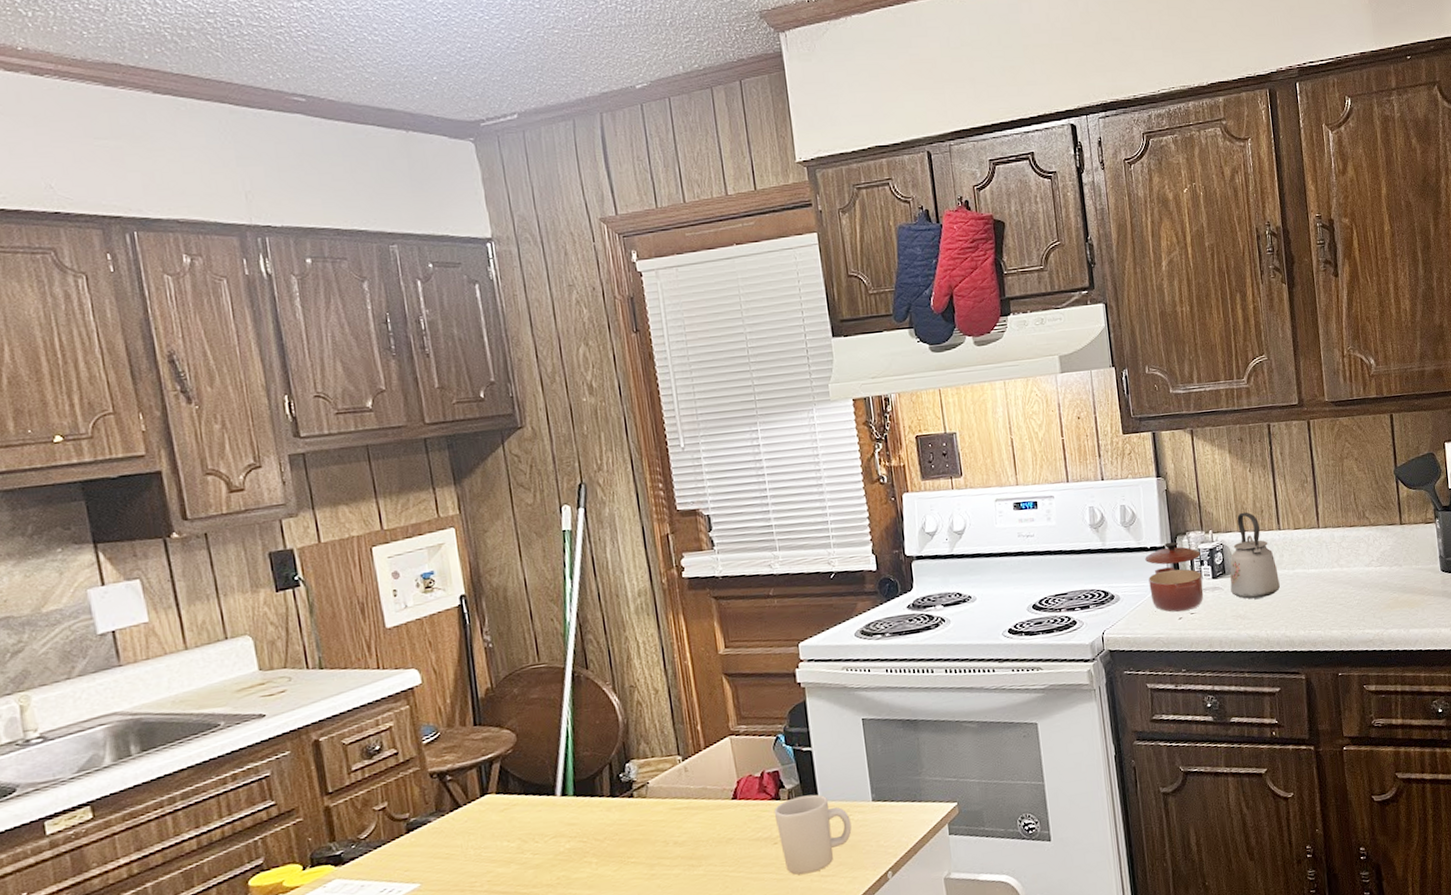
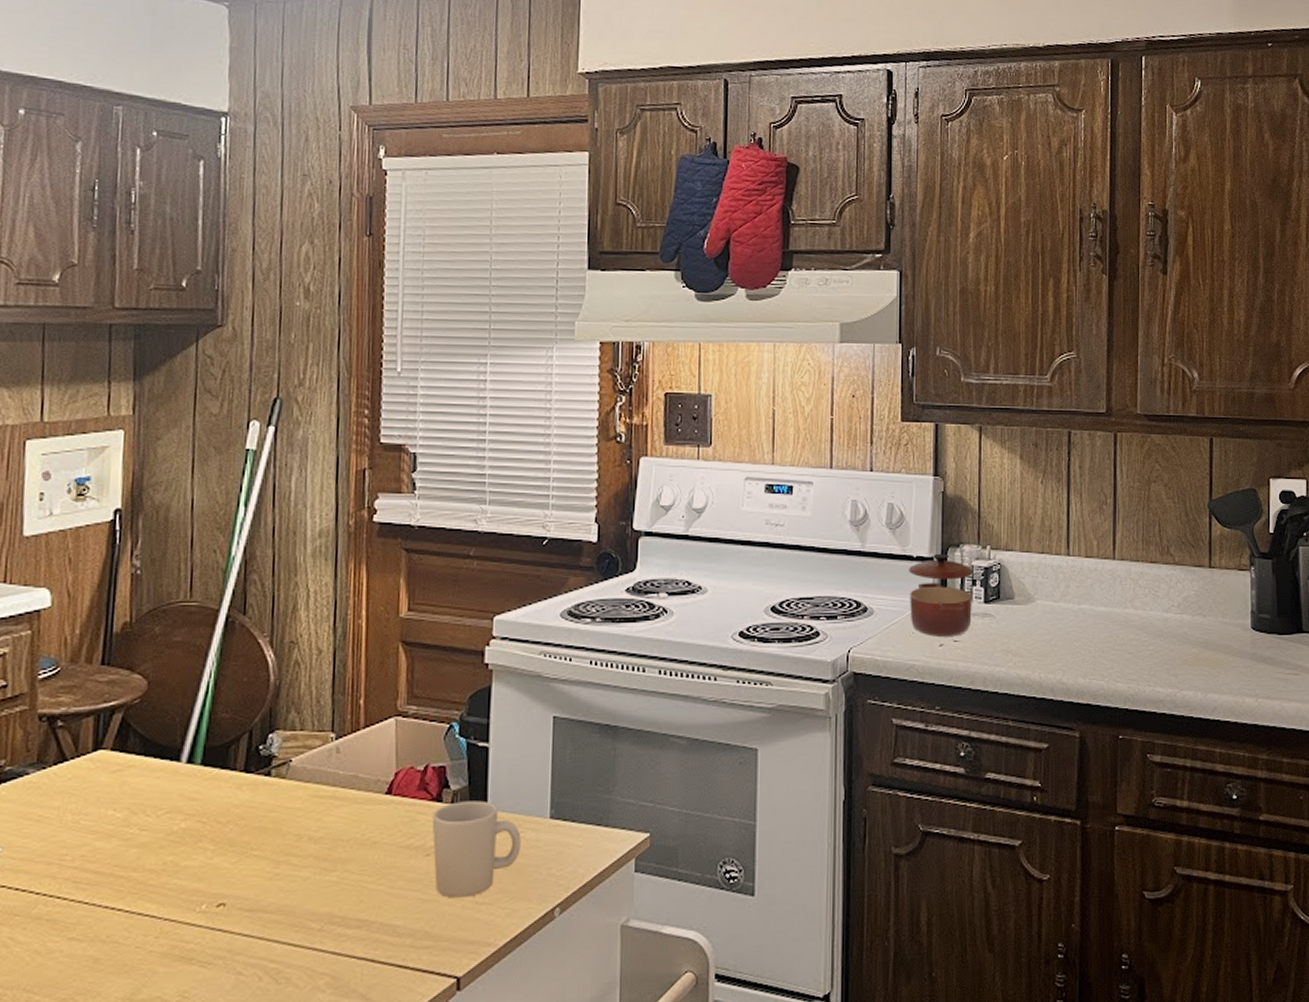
kettle: present [1230,512,1280,599] -> none [1004,529,1061,633]

